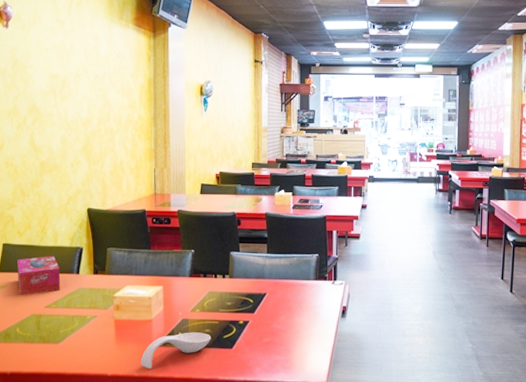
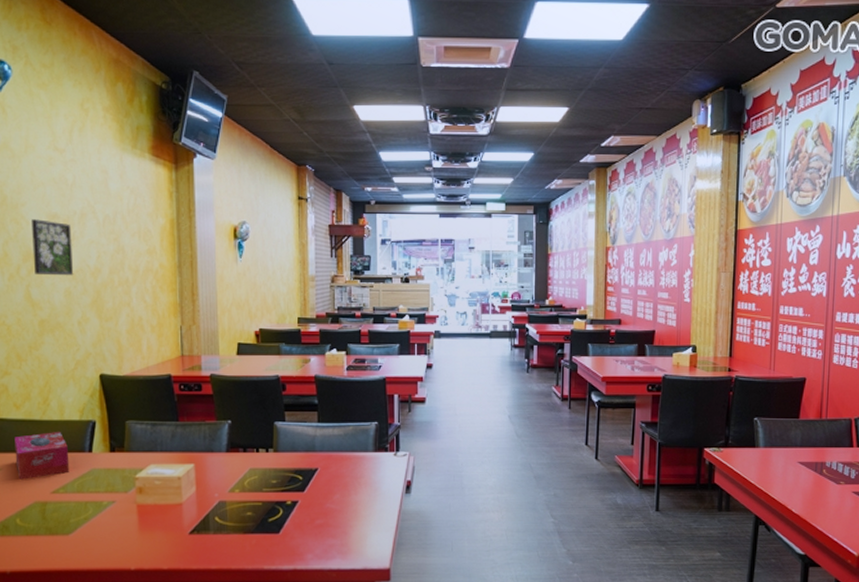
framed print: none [37,78,69,126] -> present [32,219,74,276]
spoon rest: present [140,332,211,369] -> none [169,516,254,560]

